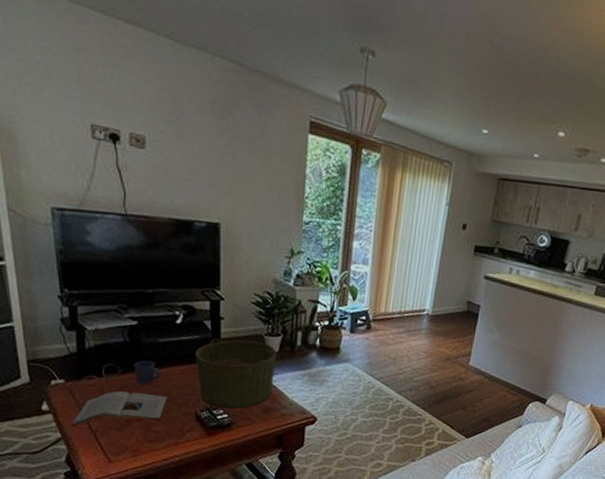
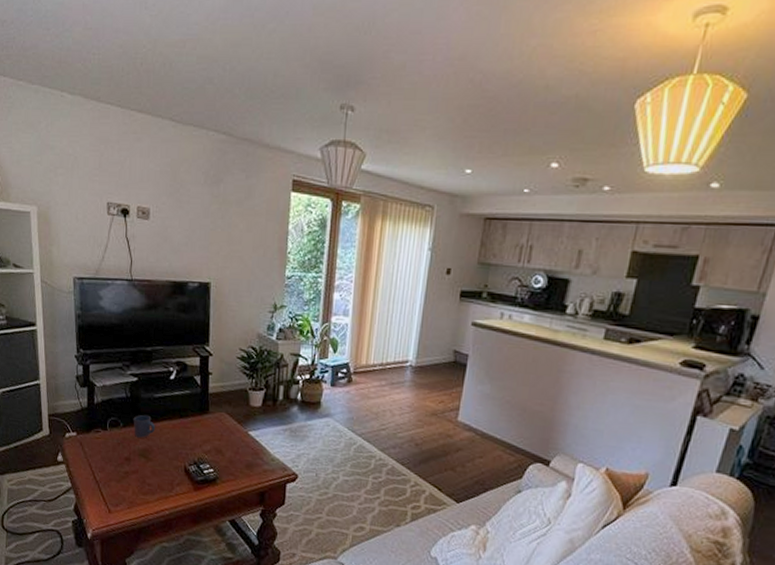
magazine: present [71,391,167,426] -> none [80,444,160,476]
basket: present [195,338,277,409] -> none [186,393,260,464]

